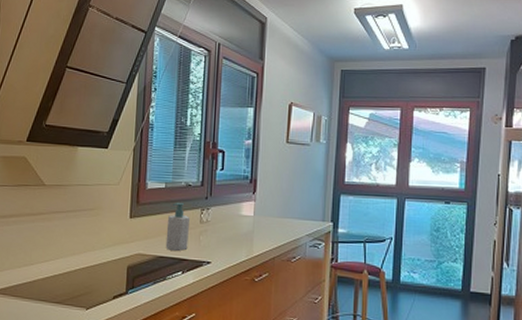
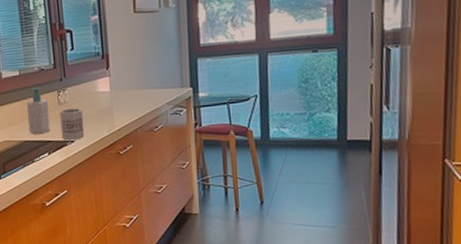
mug: none [198,228,223,262] -> present [60,108,85,141]

